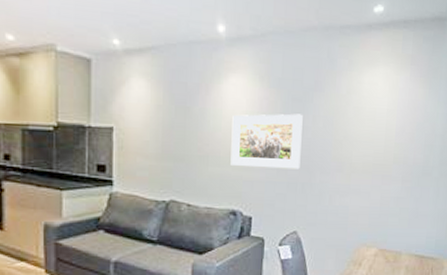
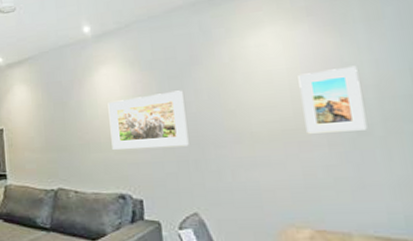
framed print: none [390,116,434,171] -> present [298,65,367,134]

